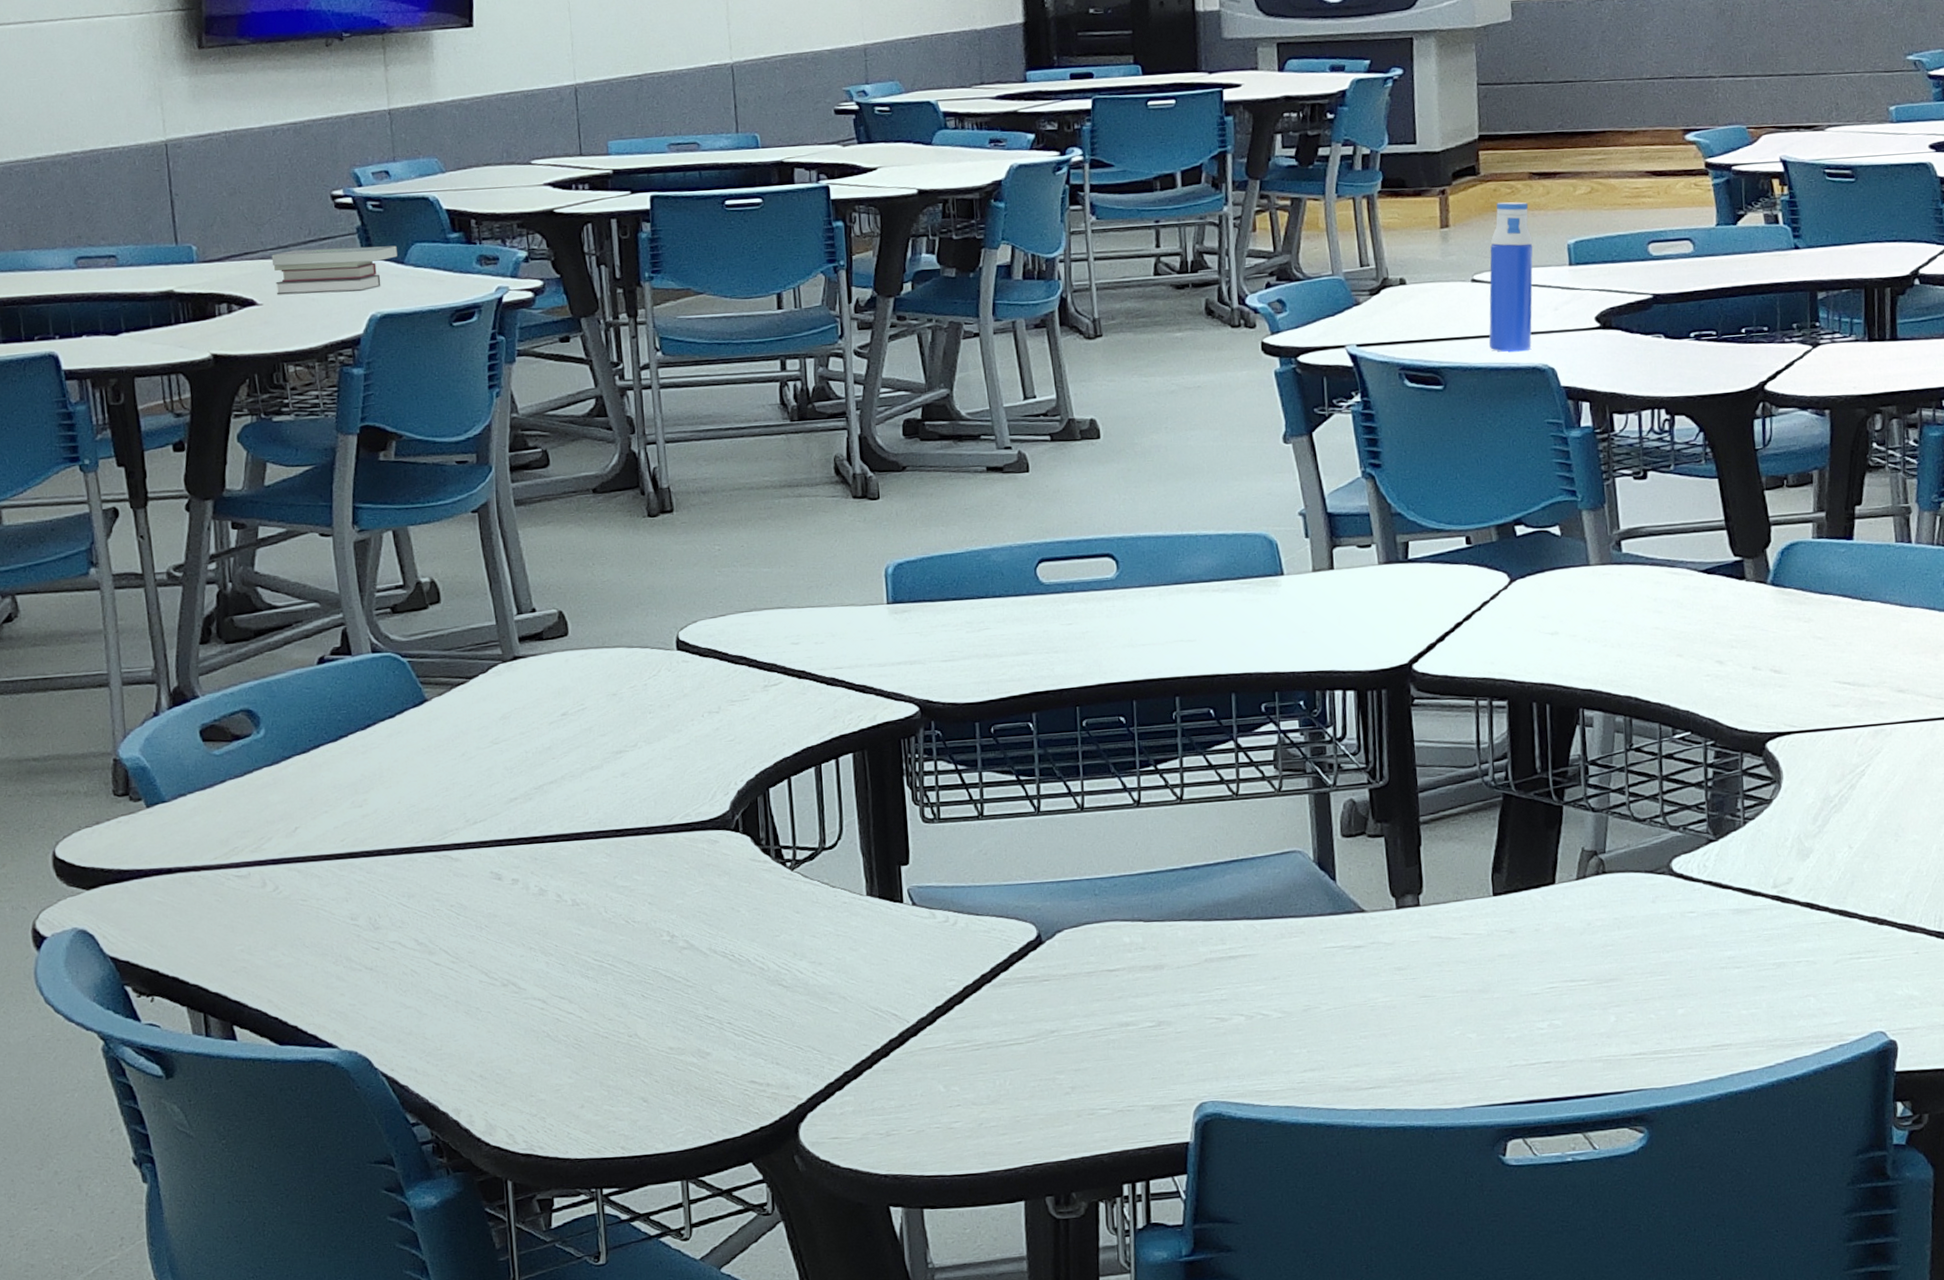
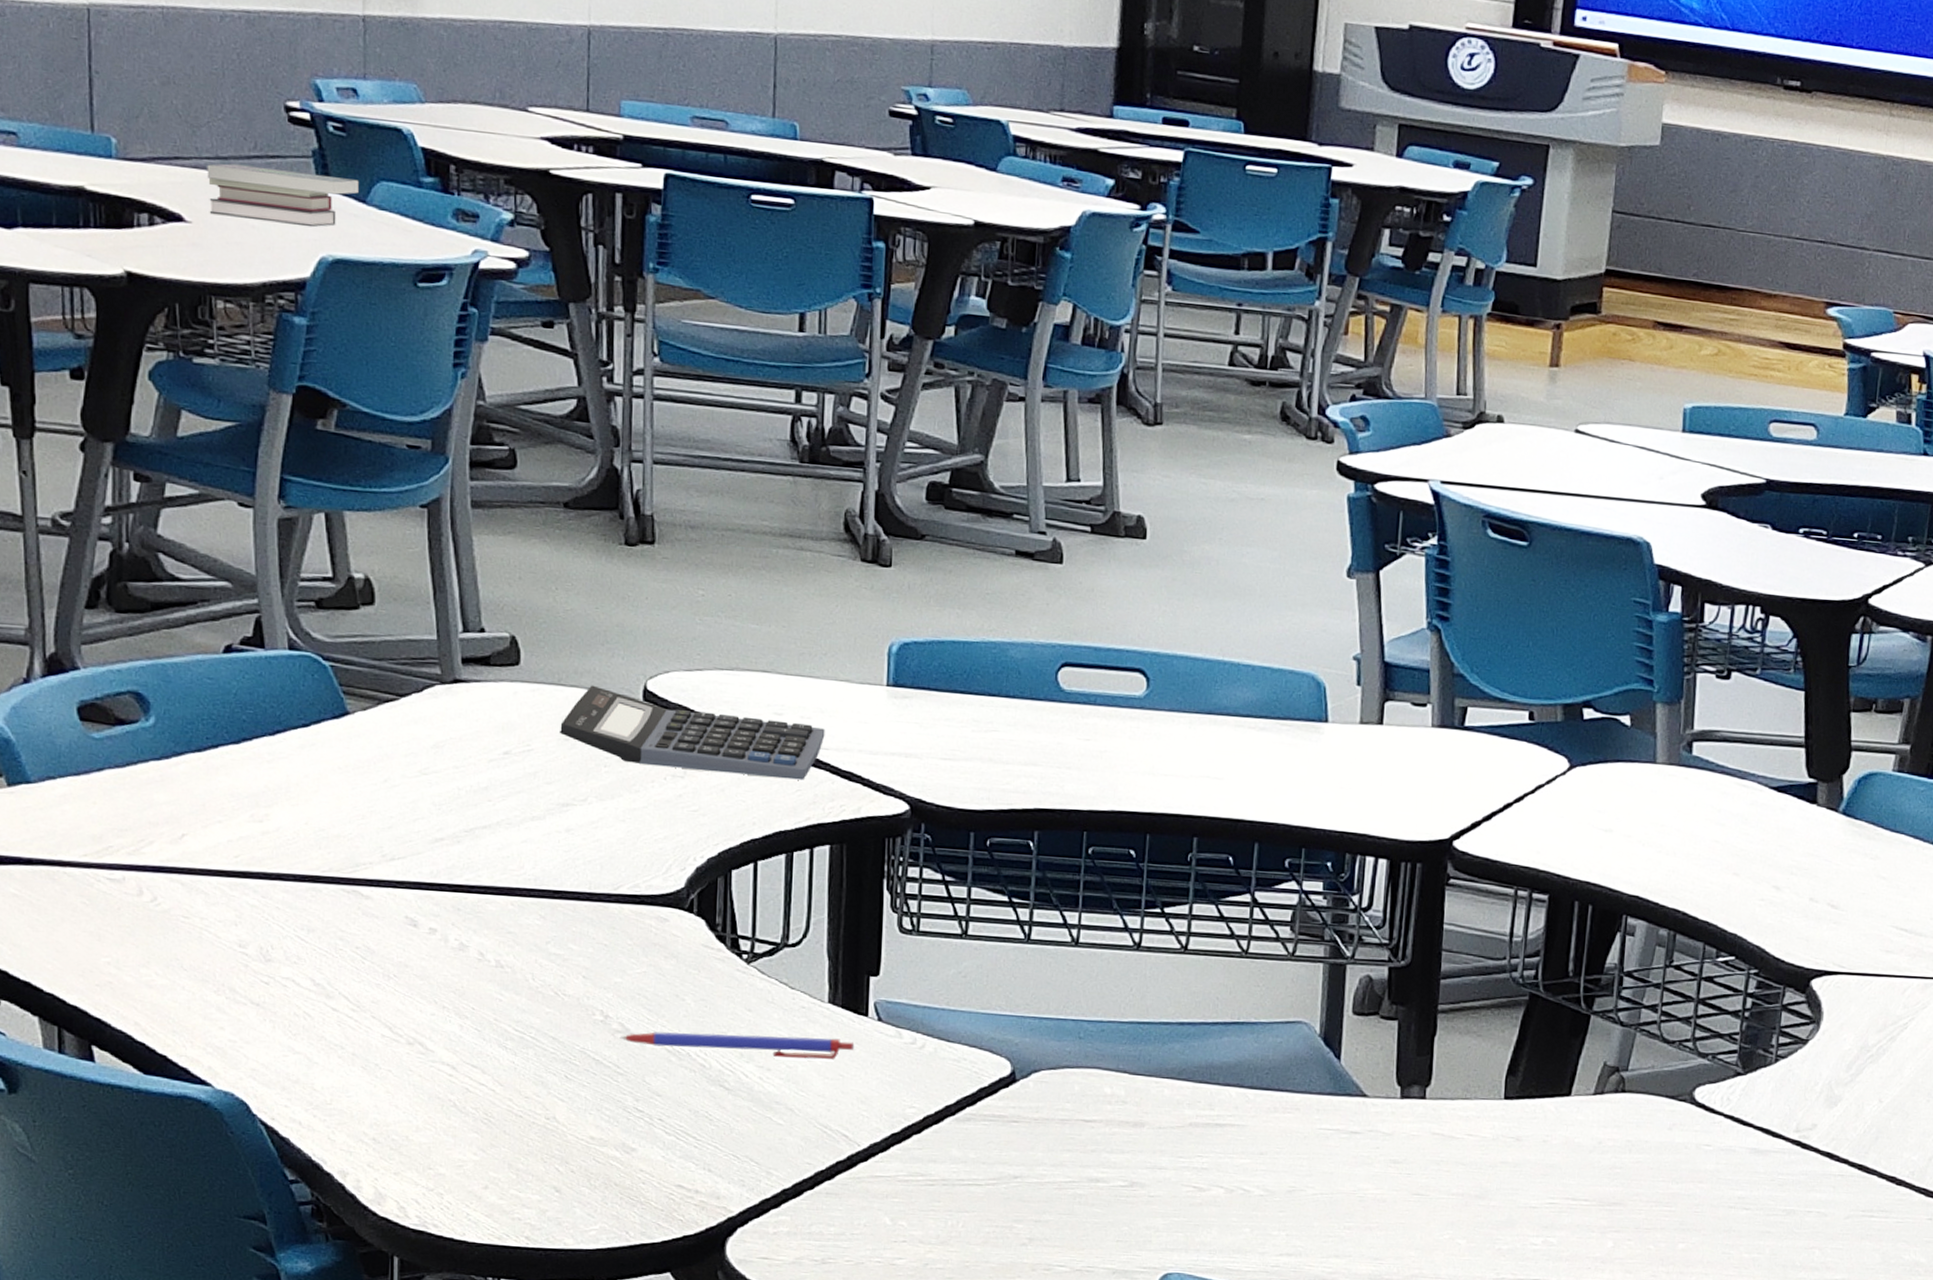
calculator: none [608,643,838,707] -> present [560,685,825,780]
pen: none [686,927,895,957] -> present [620,1032,855,1061]
water bottle: present [1488,201,1533,352] -> none [1583,348,1649,519]

